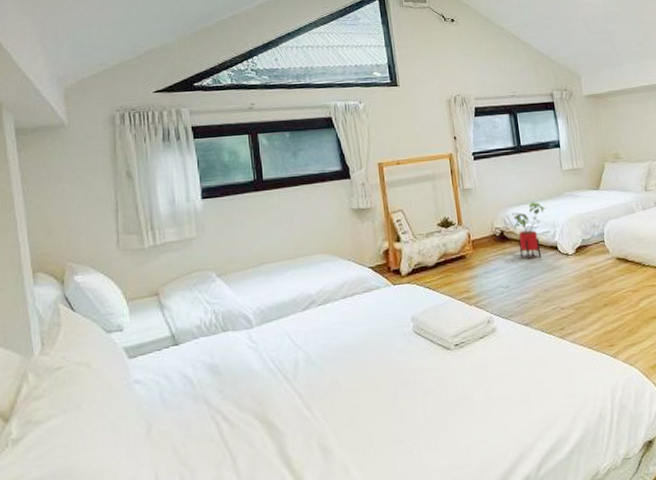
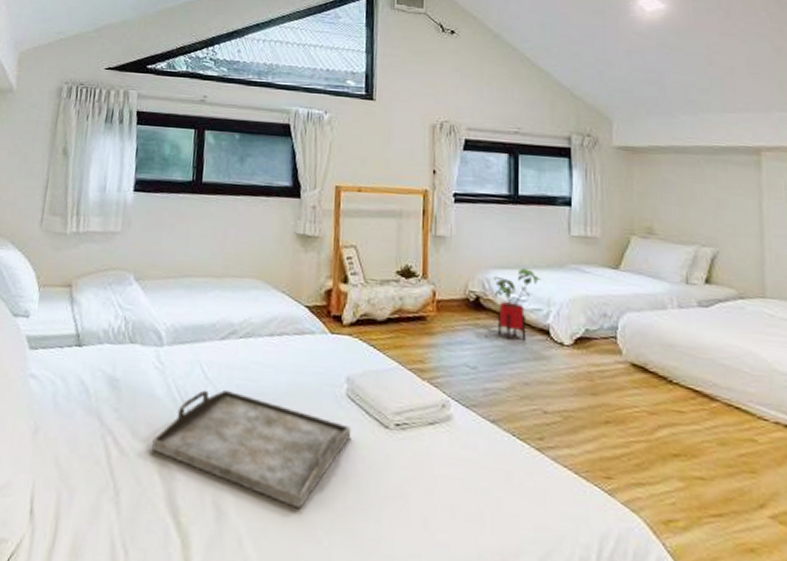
serving tray: none [258,350,422,431] -> present [152,389,352,510]

